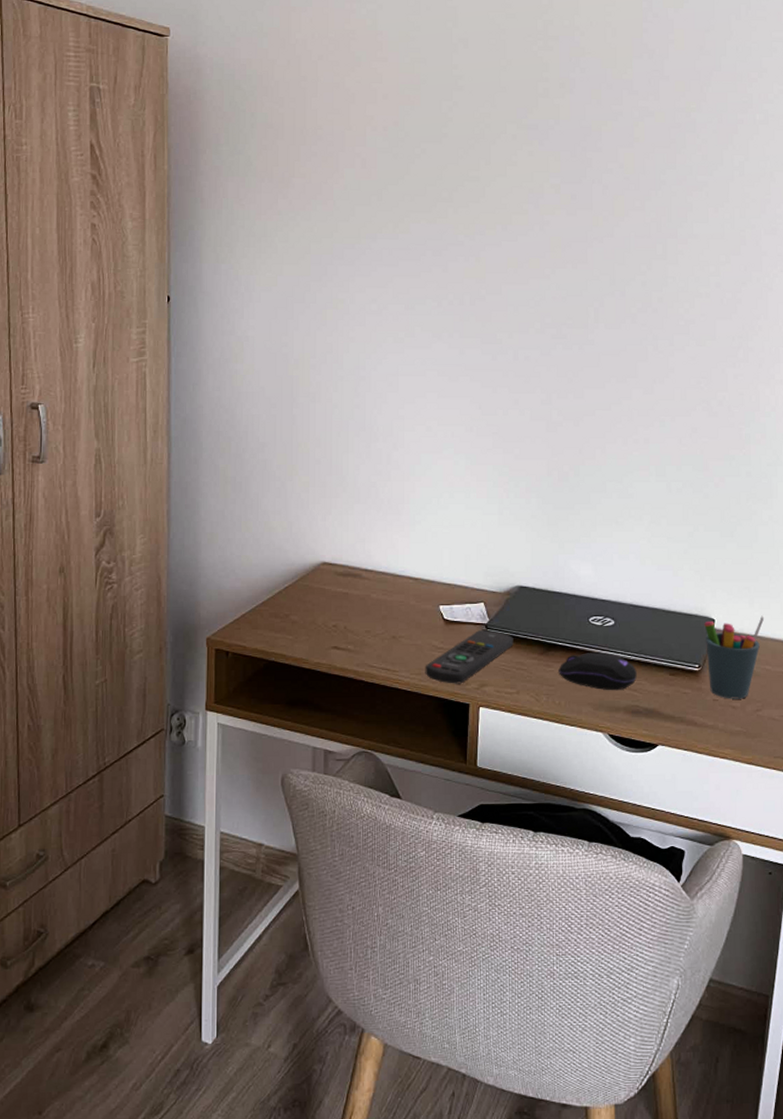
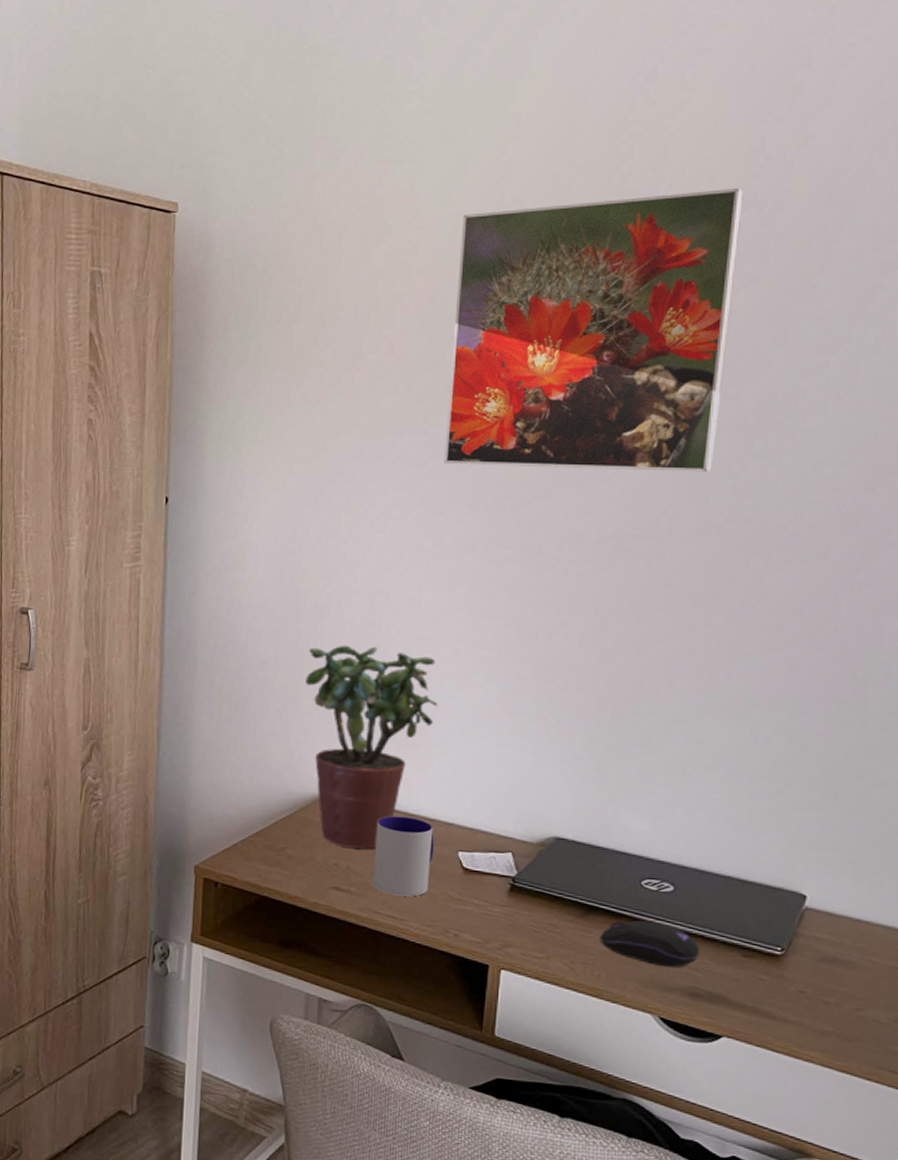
potted plant: none [301,427,416,609] -> present [305,645,438,849]
mug: none [367,578,419,649] -> present [372,816,434,897]
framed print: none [413,38,638,271] -> present [444,187,743,472]
remote control: present [425,630,514,684] -> none [437,883,546,942]
pen holder: present [704,615,765,699] -> none [792,896,875,994]

